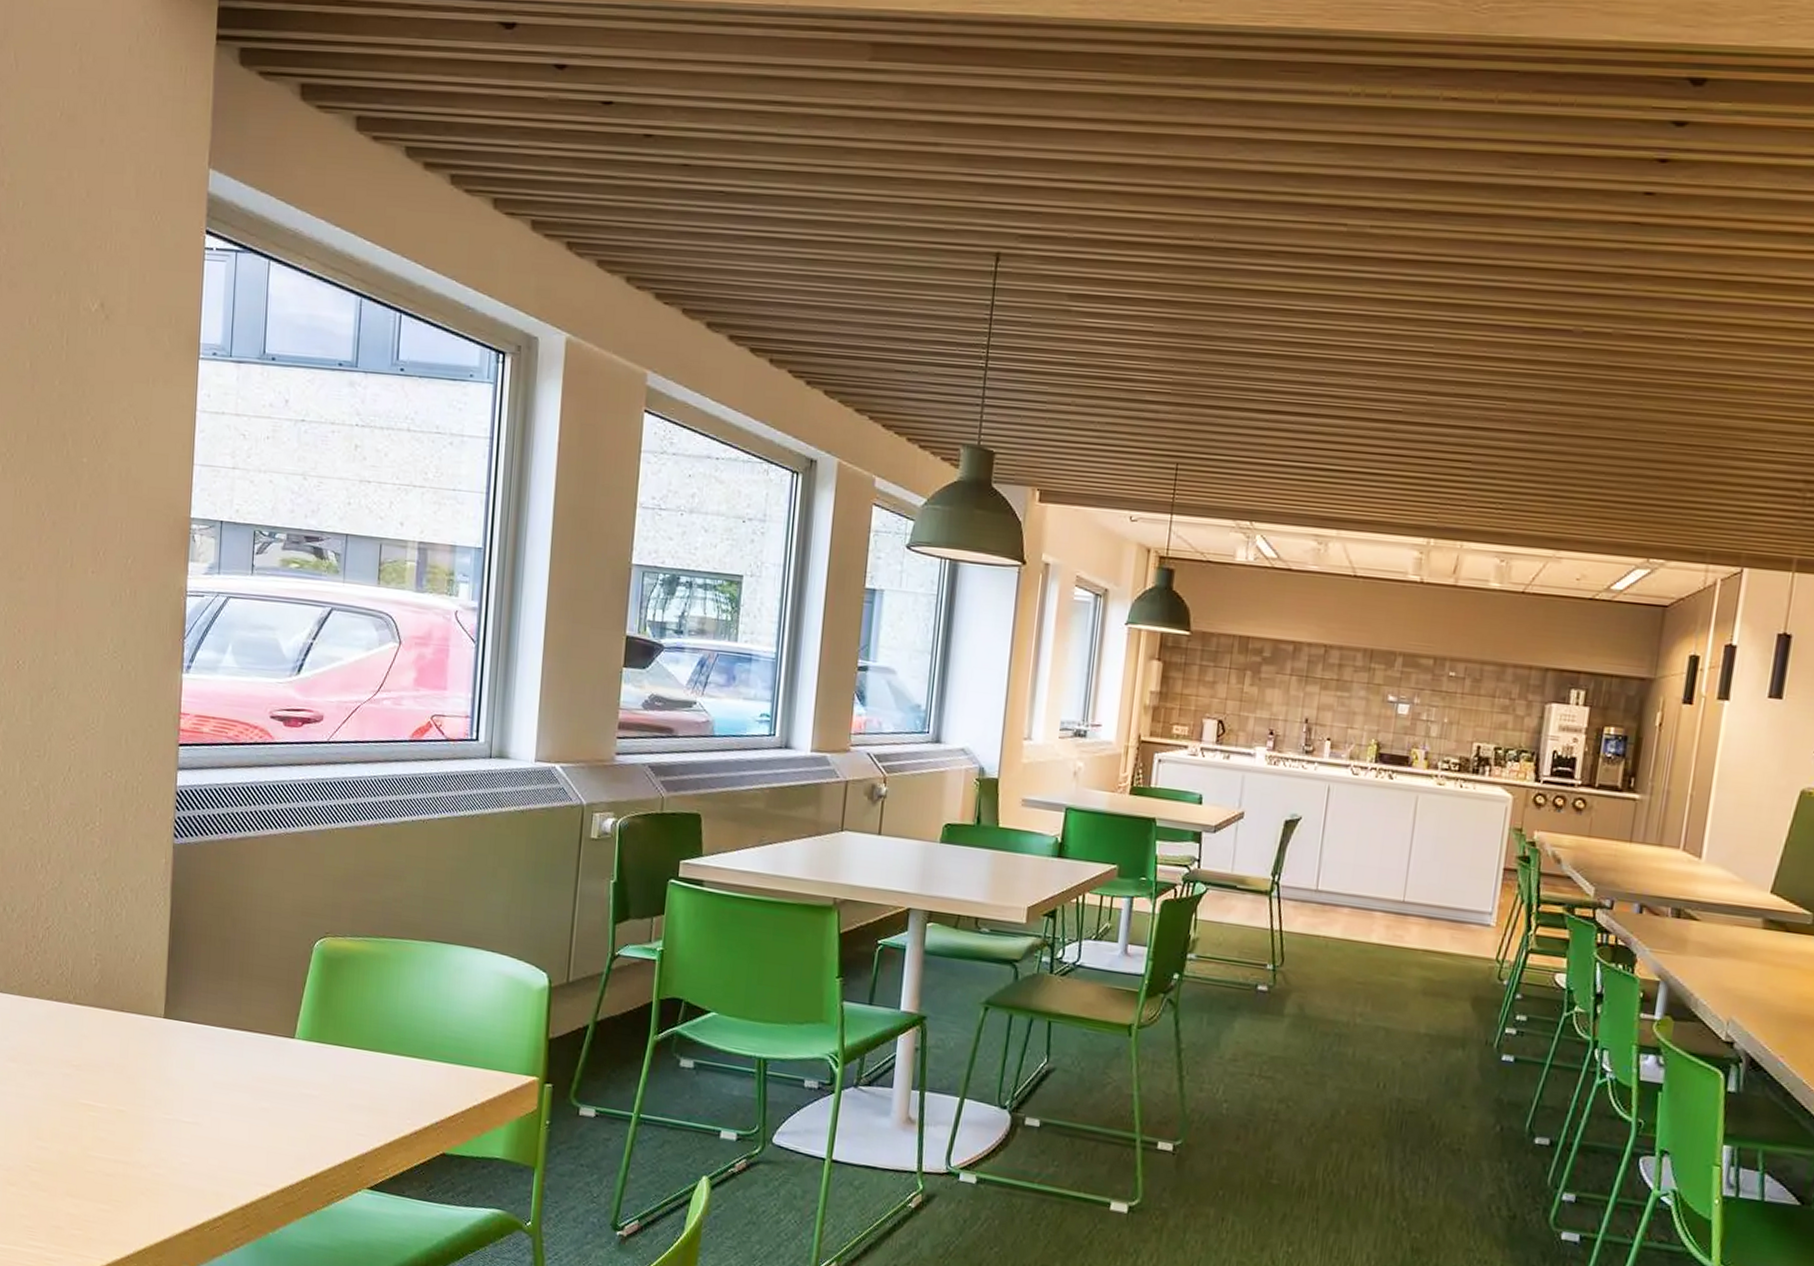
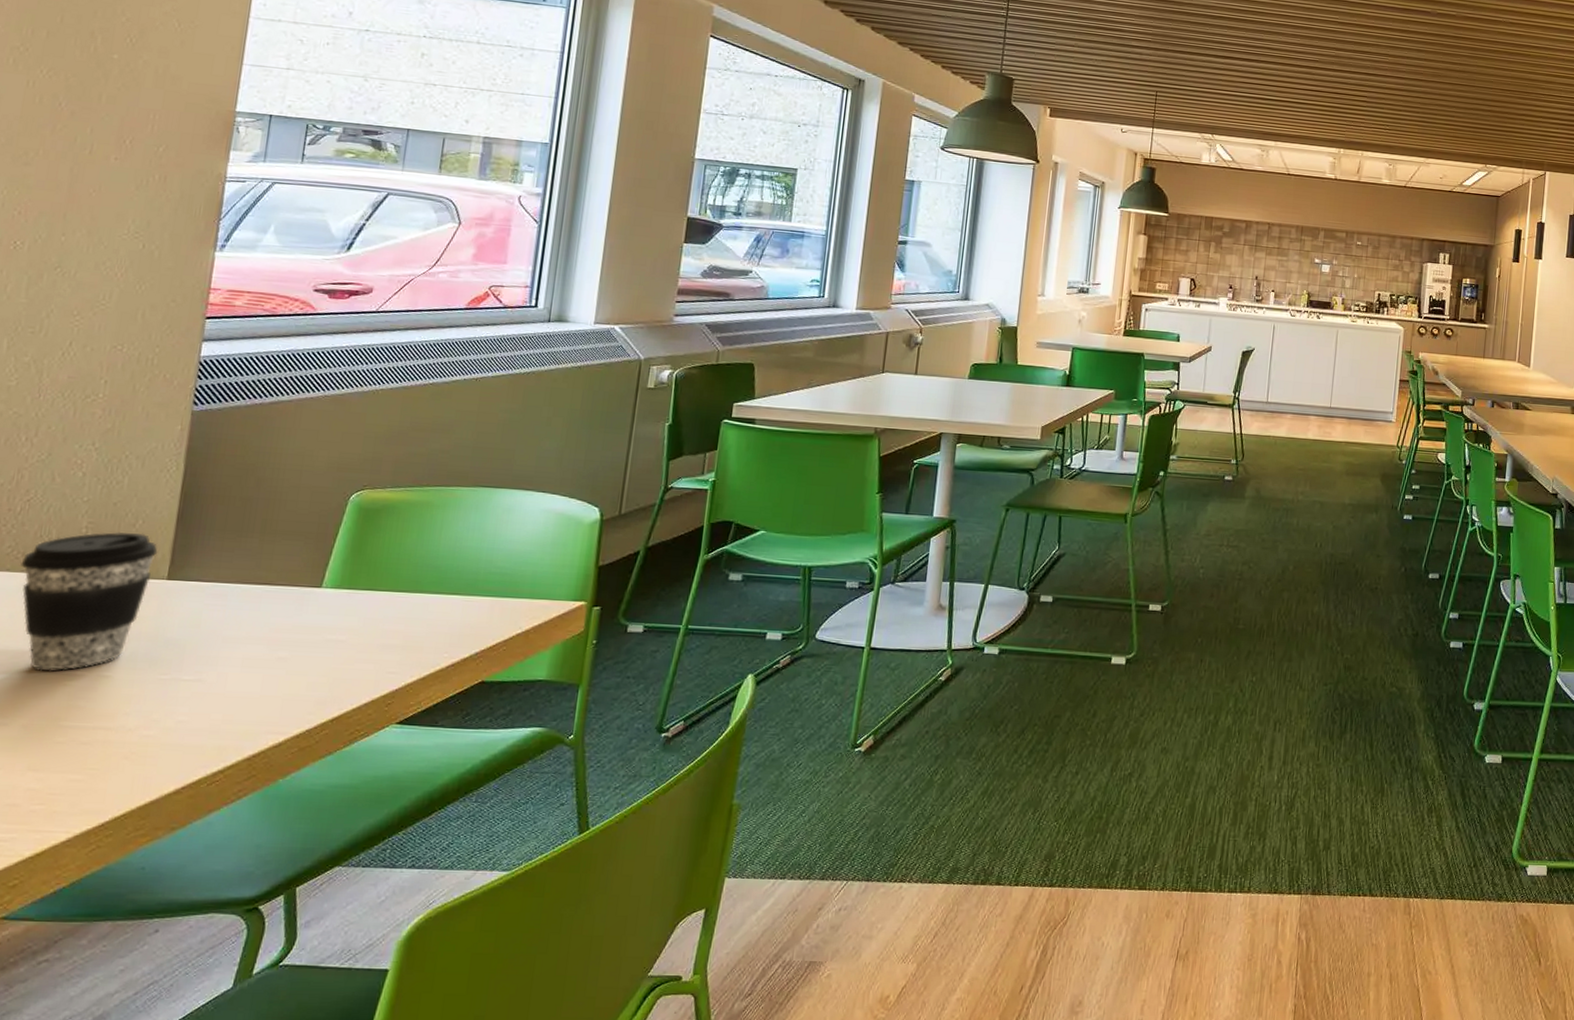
coffee cup: none [46,965,155,1101] -> present [20,531,158,671]

